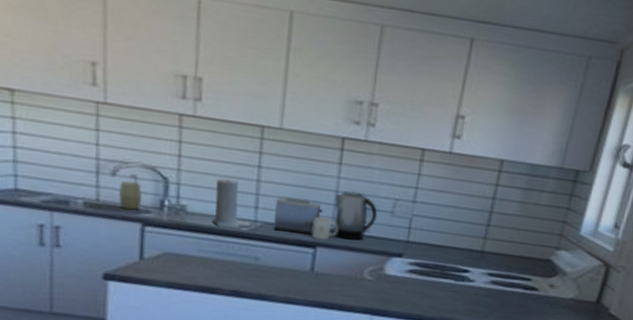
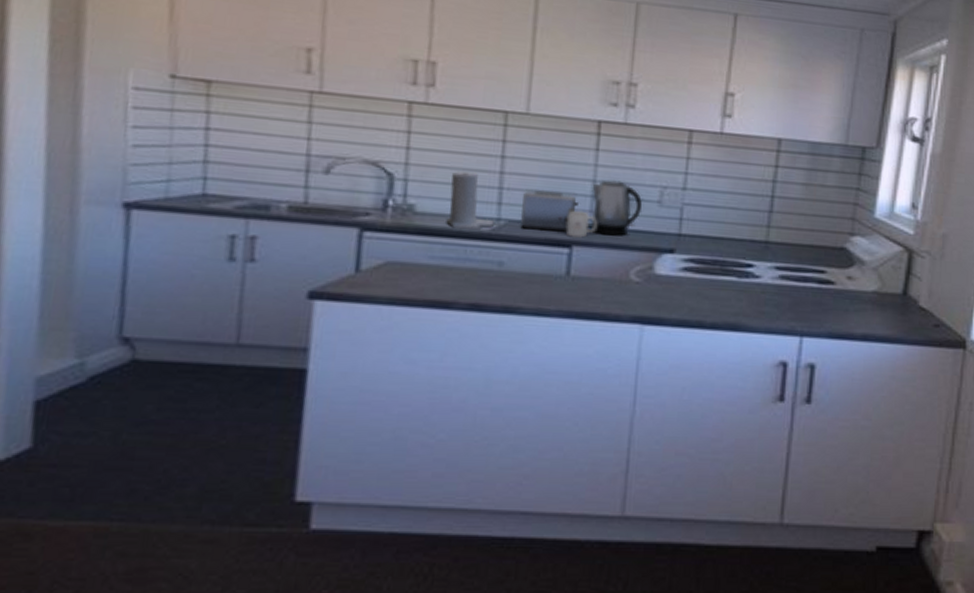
soap dispenser: present [118,174,141,210] -> none [331,171,360,213]

